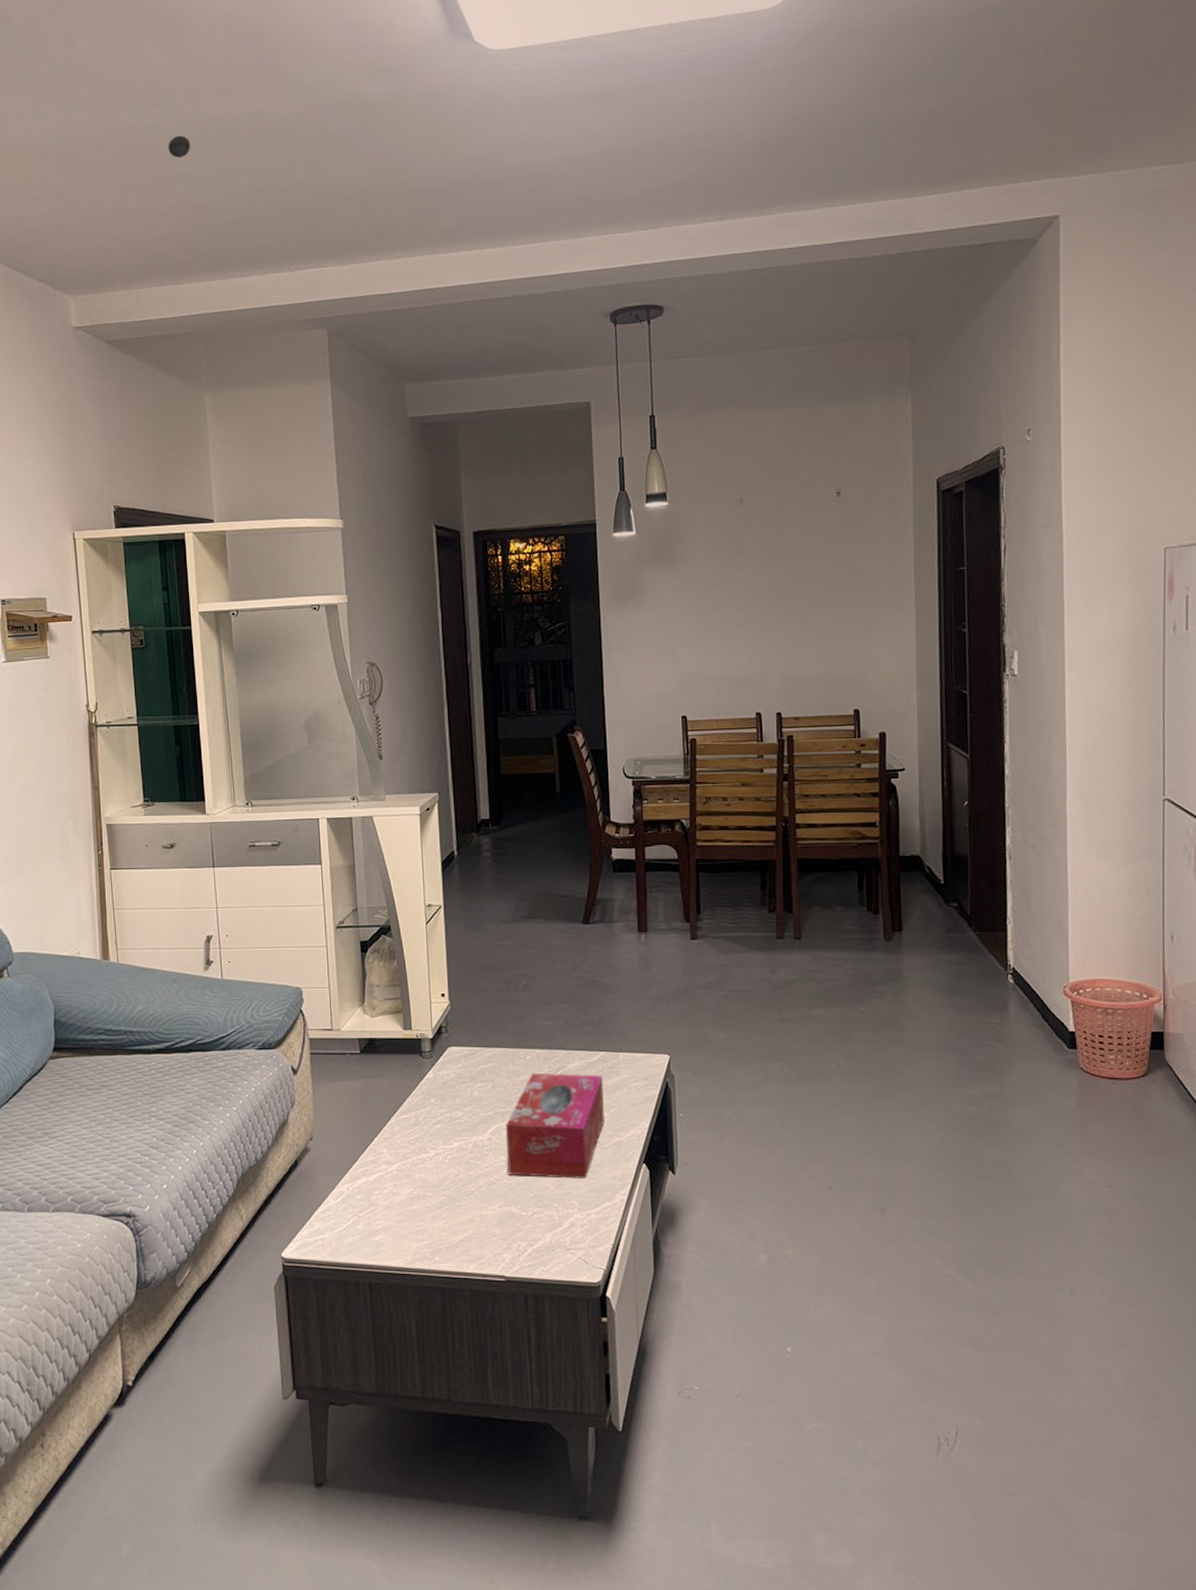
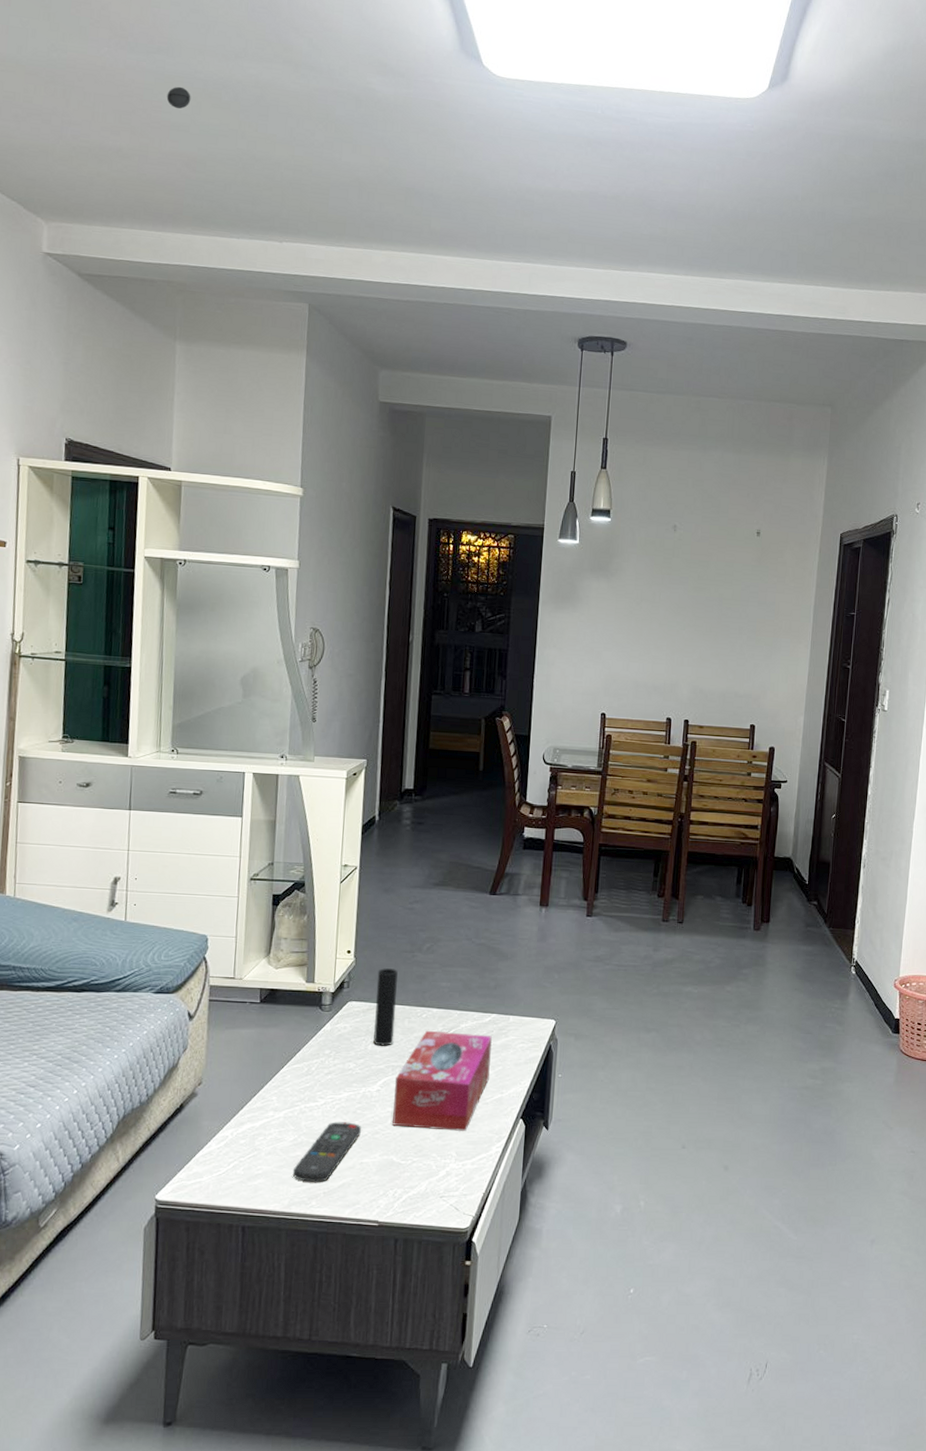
remote control: none [412,1173,476,1238] -> present [292,1122,361,1183]
cup: none [474,1010,500,1092] -> present [373,968,398,1046]

